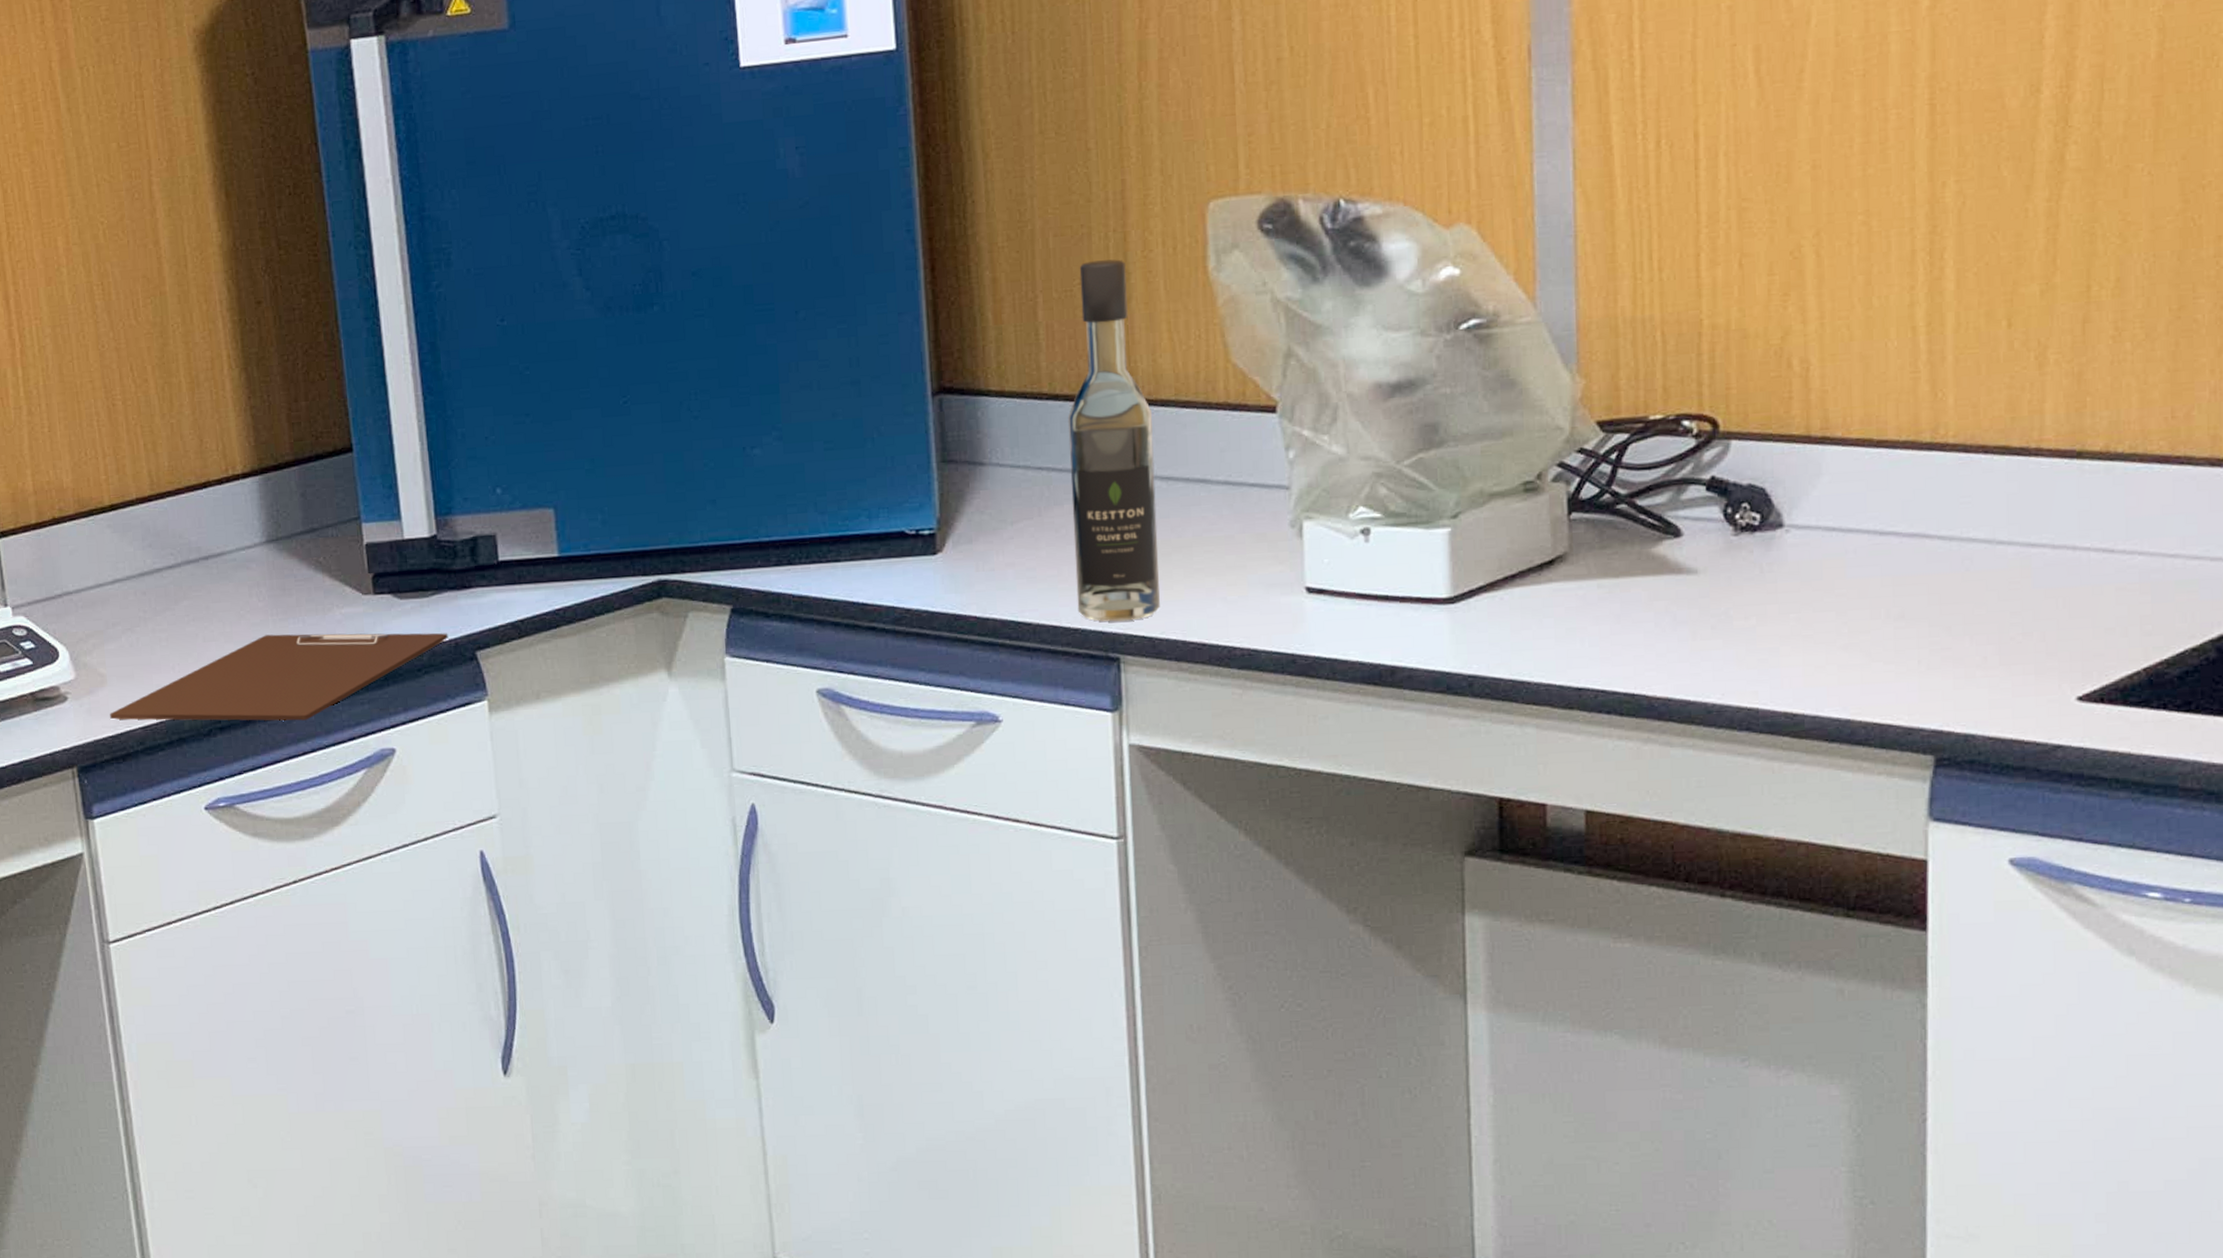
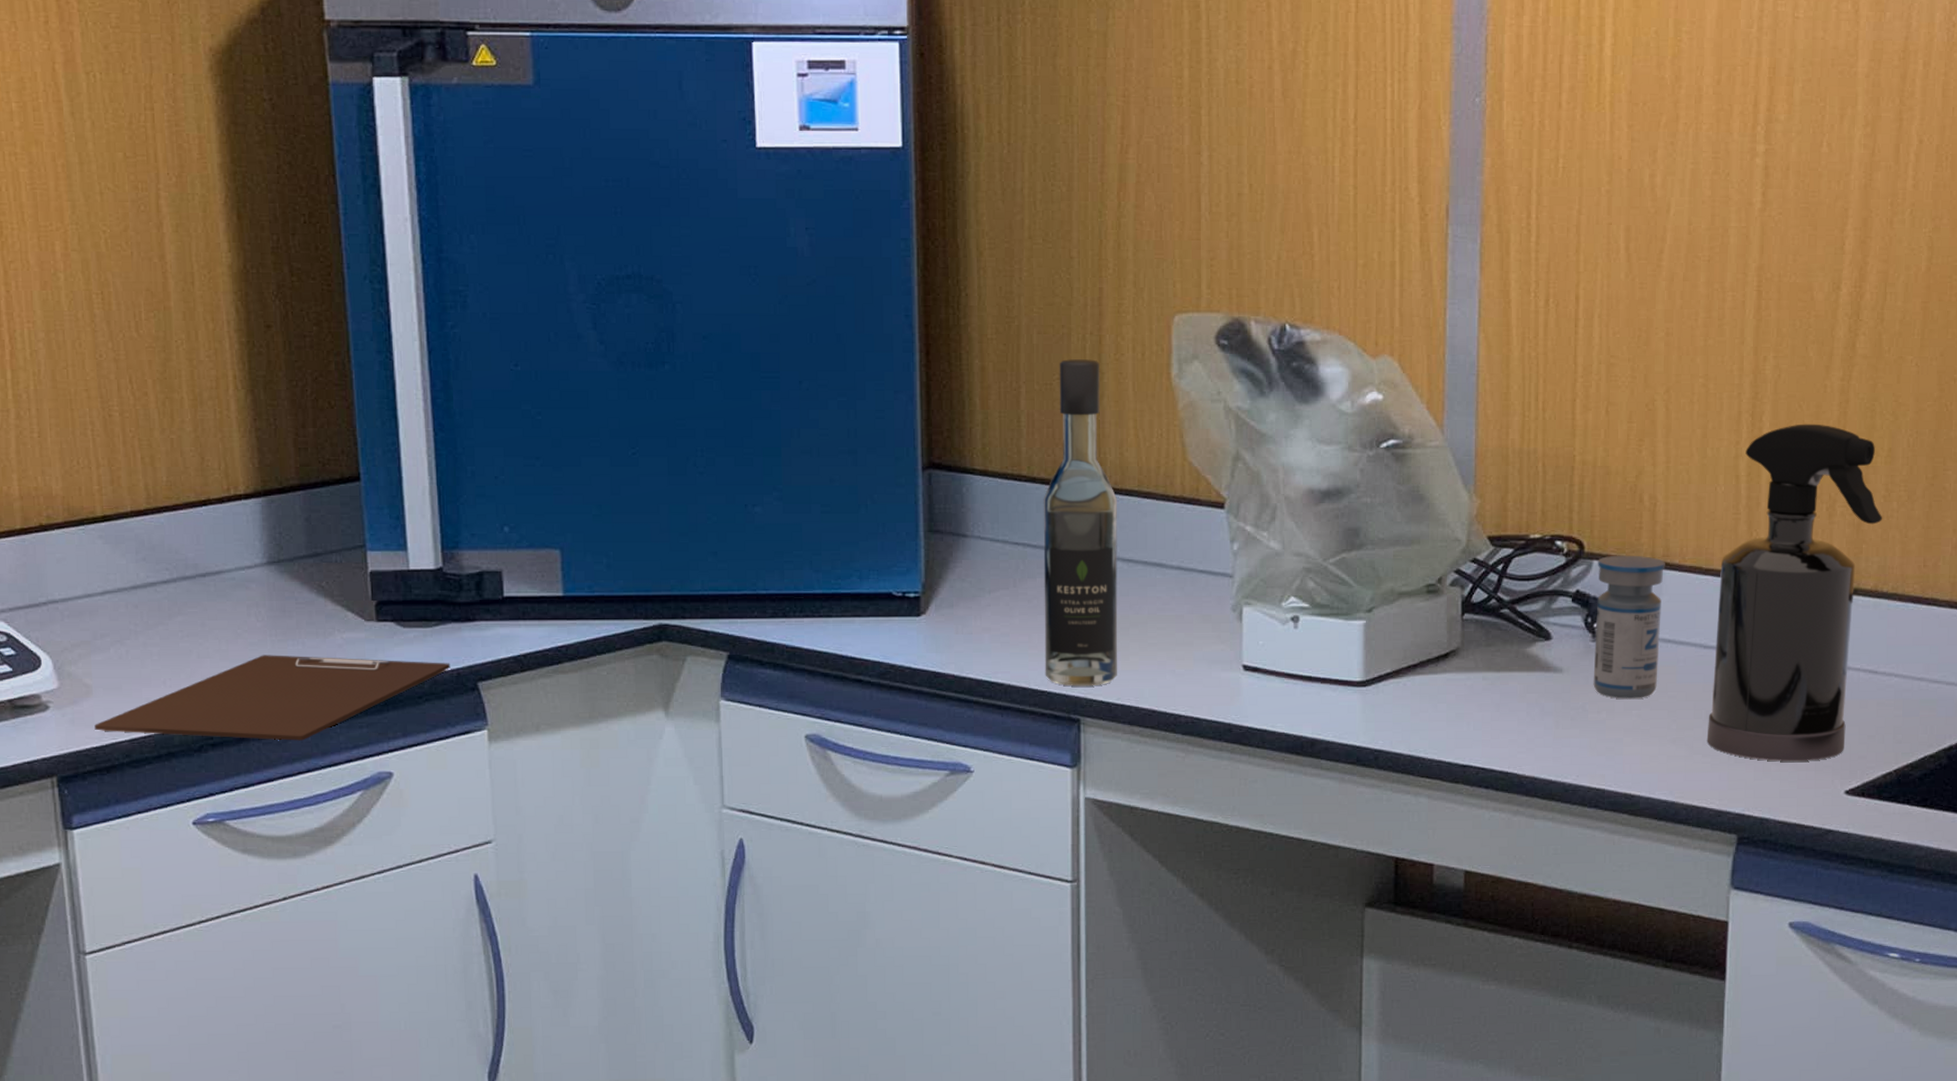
medicine: none [1737,430,1824,601] -> present [1593,555,1665,699]
spray bottle: none [1888,256,2113,665] -> present [1706,424,1883,762]

